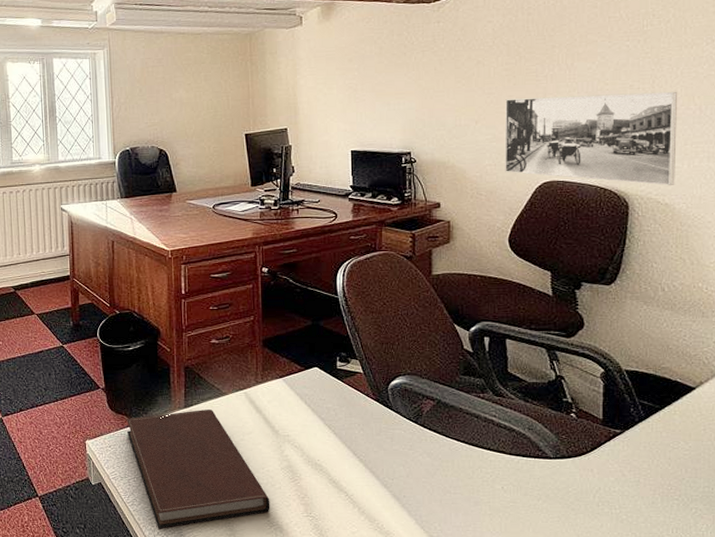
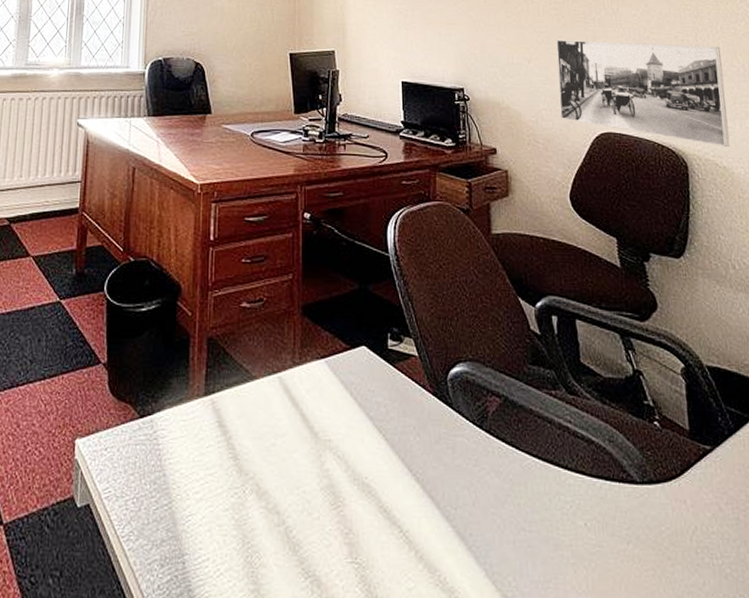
notebook: present [127,410,270,529] -> none [130,399,306,581]

